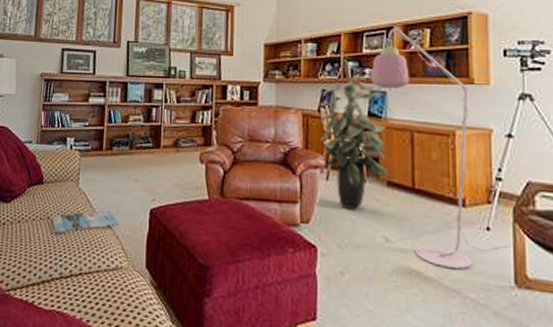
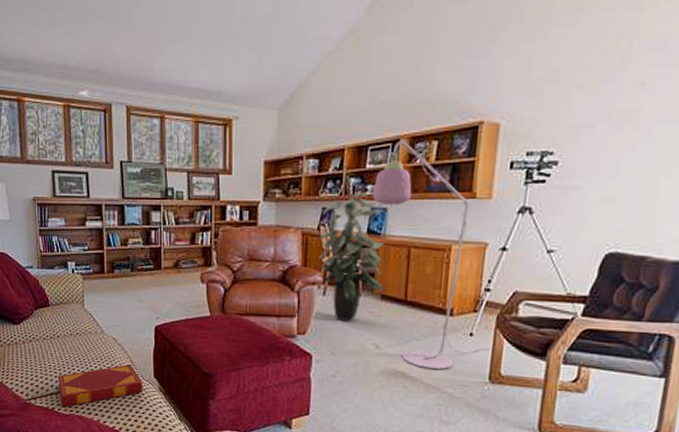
hardback book: none [41,252,134,301] -> present [57,364,143,408]
magazine: present [52,210,119,234] -> none [61,328,126,351]

